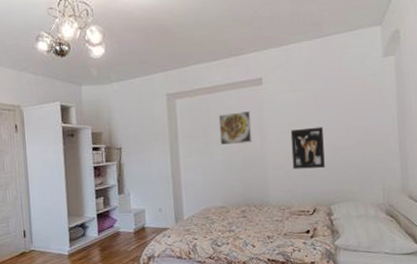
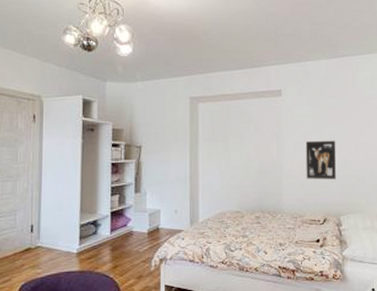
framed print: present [218,111,252,145] -> none [238,120,270,150]

